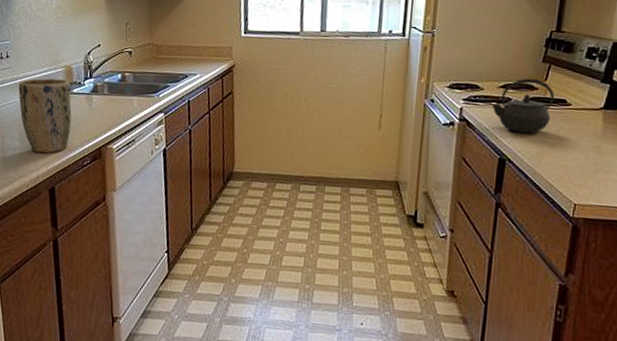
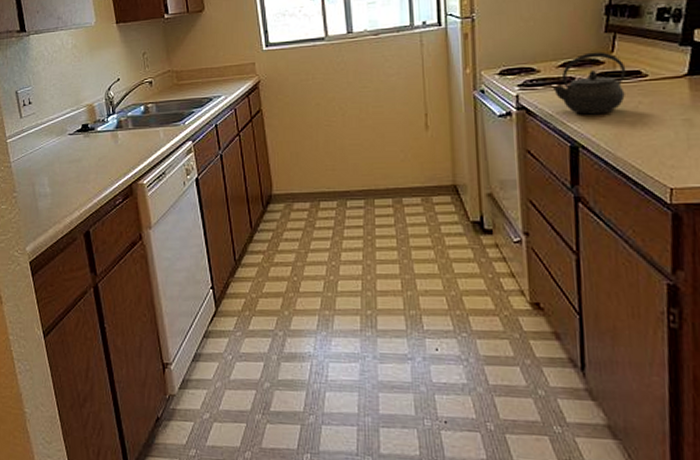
plant pot: present [18,78,72,154] -> none [43,119,99,197]

